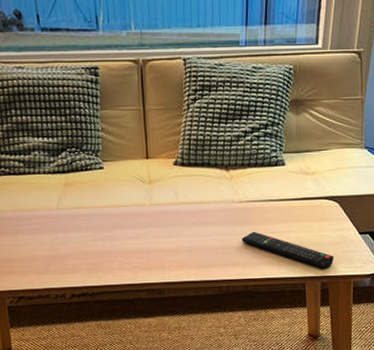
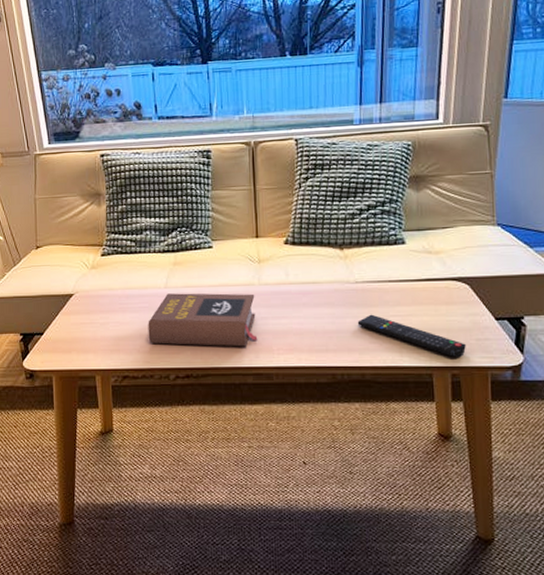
book: none [41,214,150,265] -> present [148,293,258,347]

